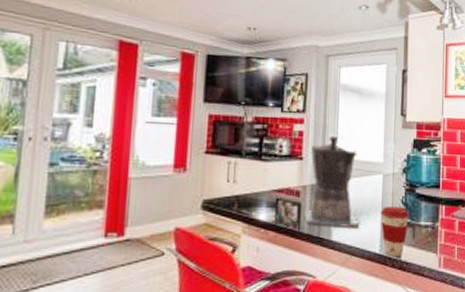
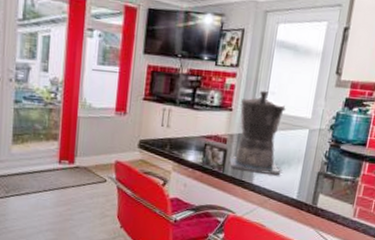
coffee cup: present [380,207,409,257] -> none [301,159,331,204]

